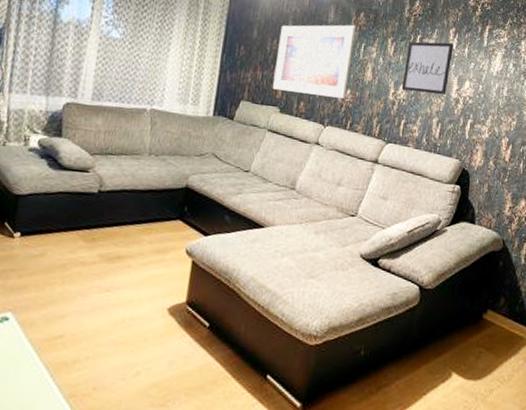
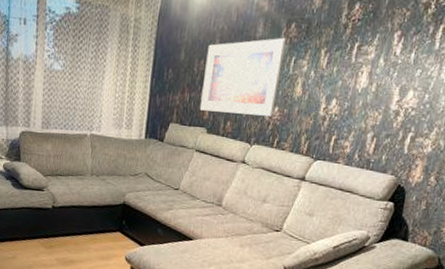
wall art: present [401,41,454,95] -> none [333,48,398,107]

